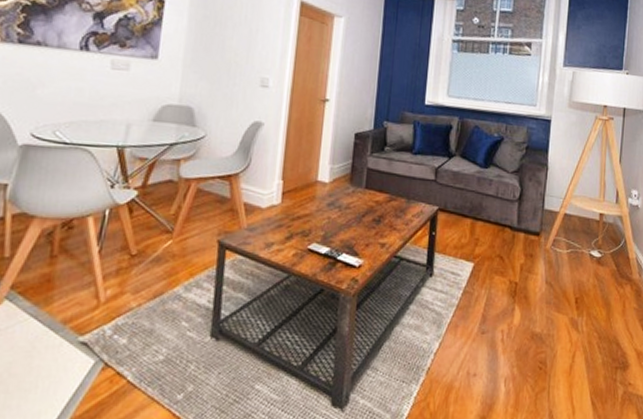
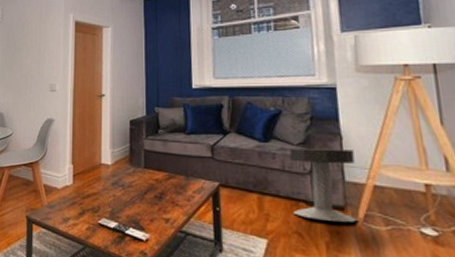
side table: none [499,176,555,246] -> present [289,149,358,222]

